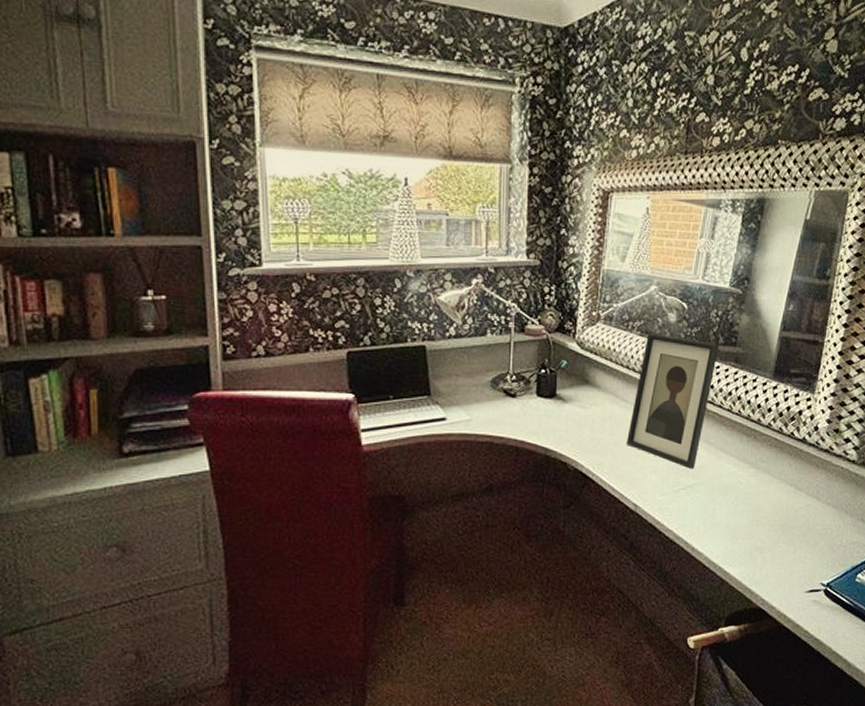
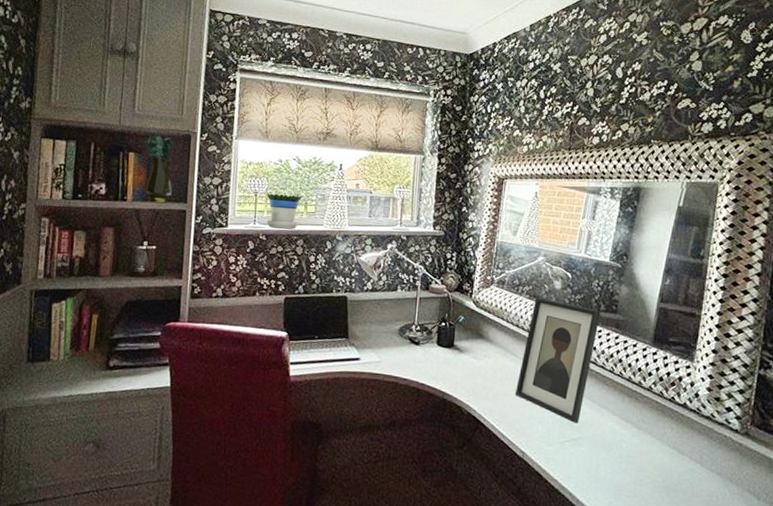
vase: none [126,137,179,238] -> present [143,131,173,204]
flowerpot: none [311,219,357,267] -> present [267,193,302,230]

